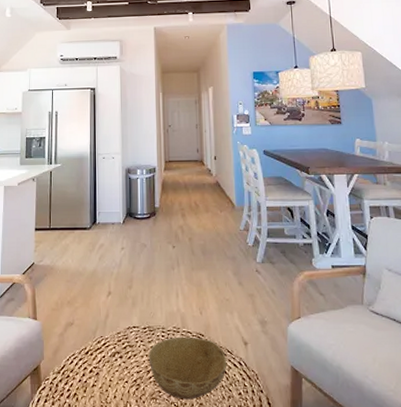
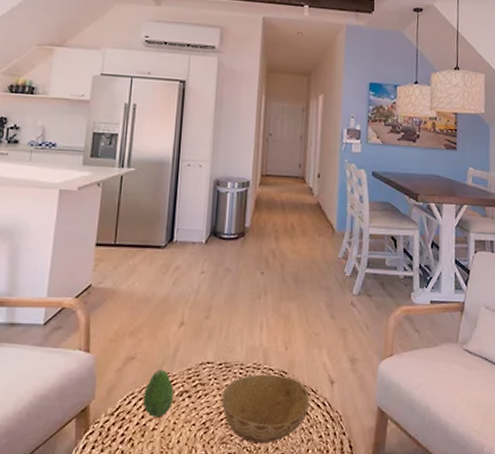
fruit: none [83,334,107,375] -> present [143,370,174,417]

